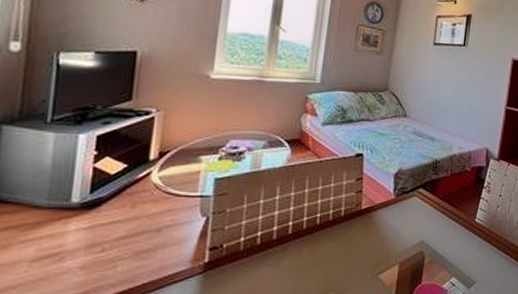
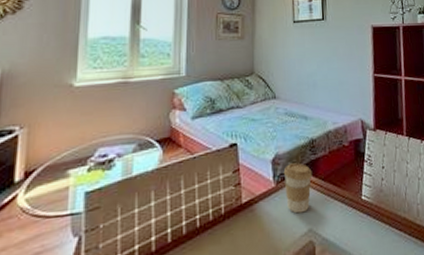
coffee cup: none [403,180,432,226] -> present [283,163,313,214]

